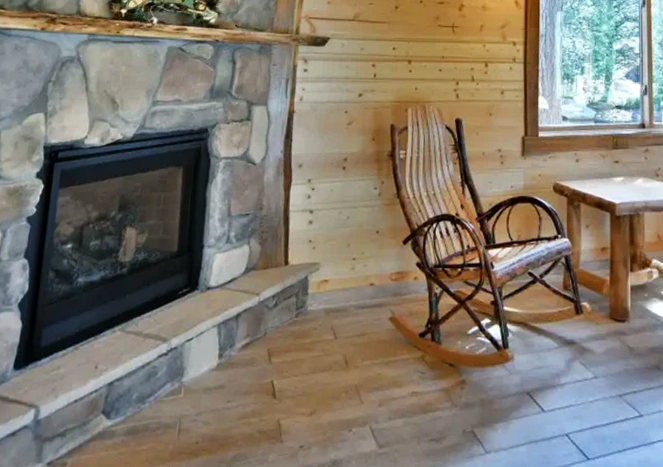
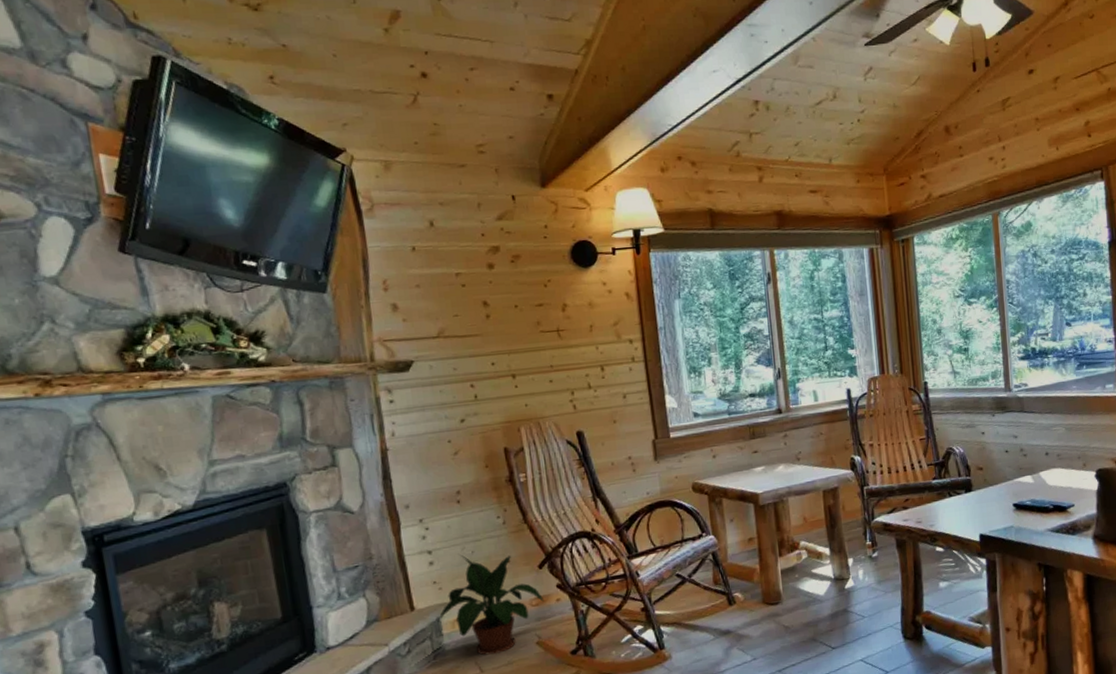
potted plant: none [305,219,404,322] -> present [437,555,545,655]

